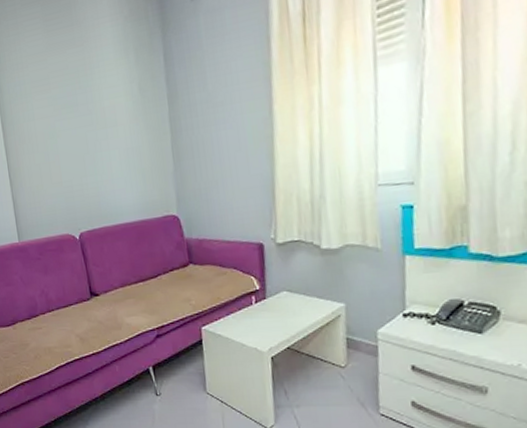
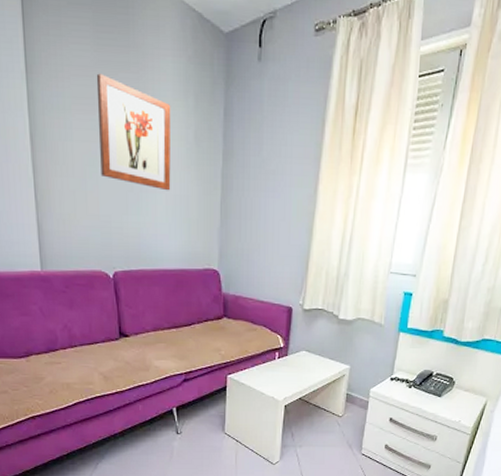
wall art: none [48,55,123,147] -> present [96,73,171,191]

